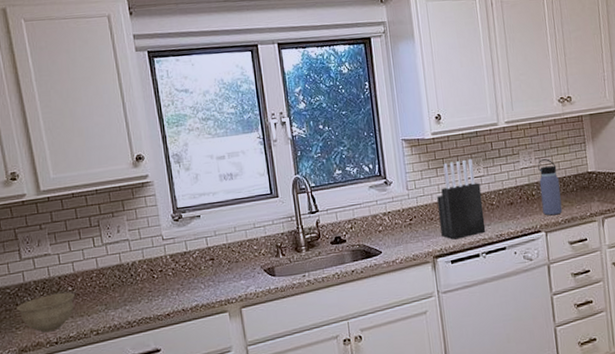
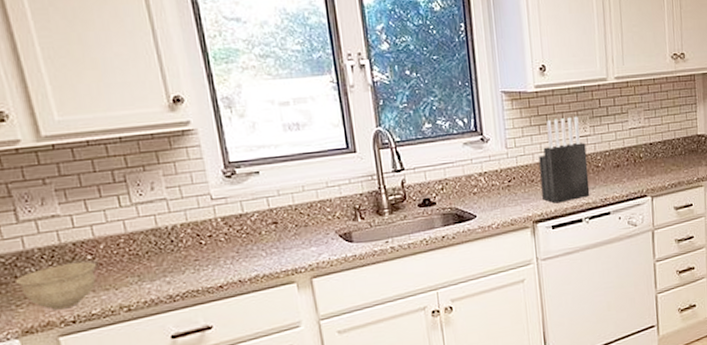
water bottle: present [538,159,563,216] -> none [647,119,670,180]

